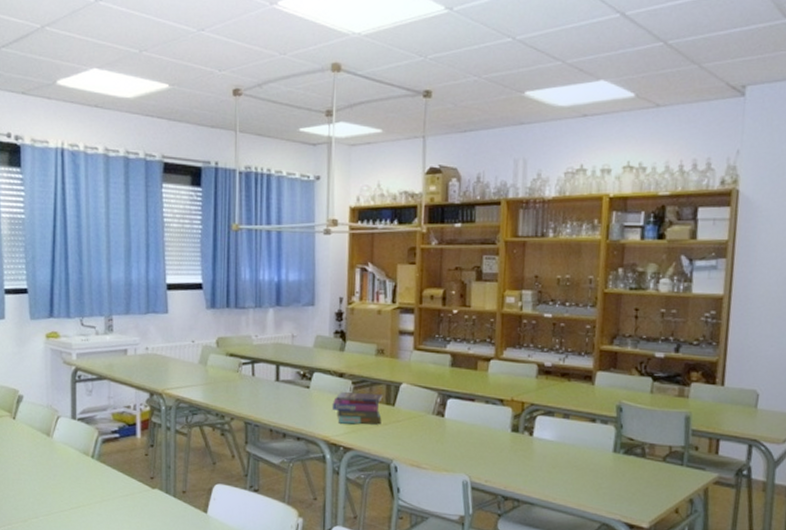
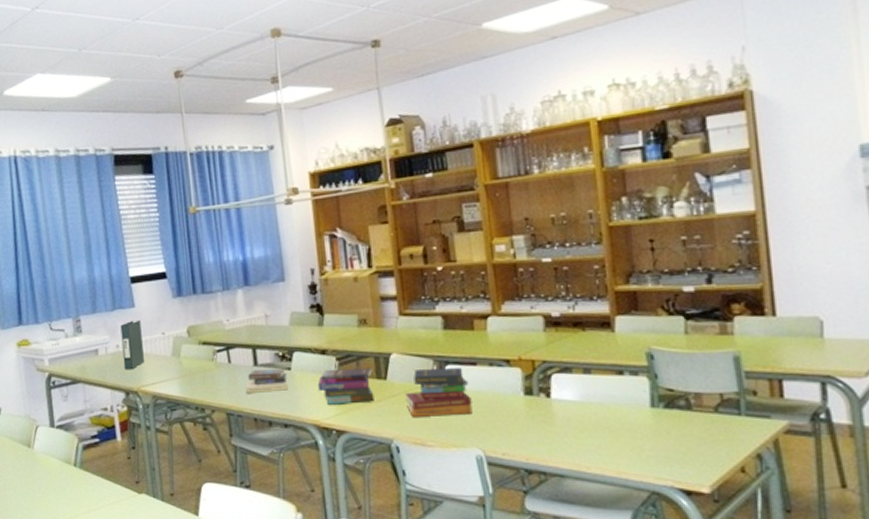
binder: none [151,325,172,373] -> present [120,319,144,370]
books: none [266,384,306,407] -> present [246,368,288,393]
books: none [408,400,466,444] -> present [404,368,473,417]

